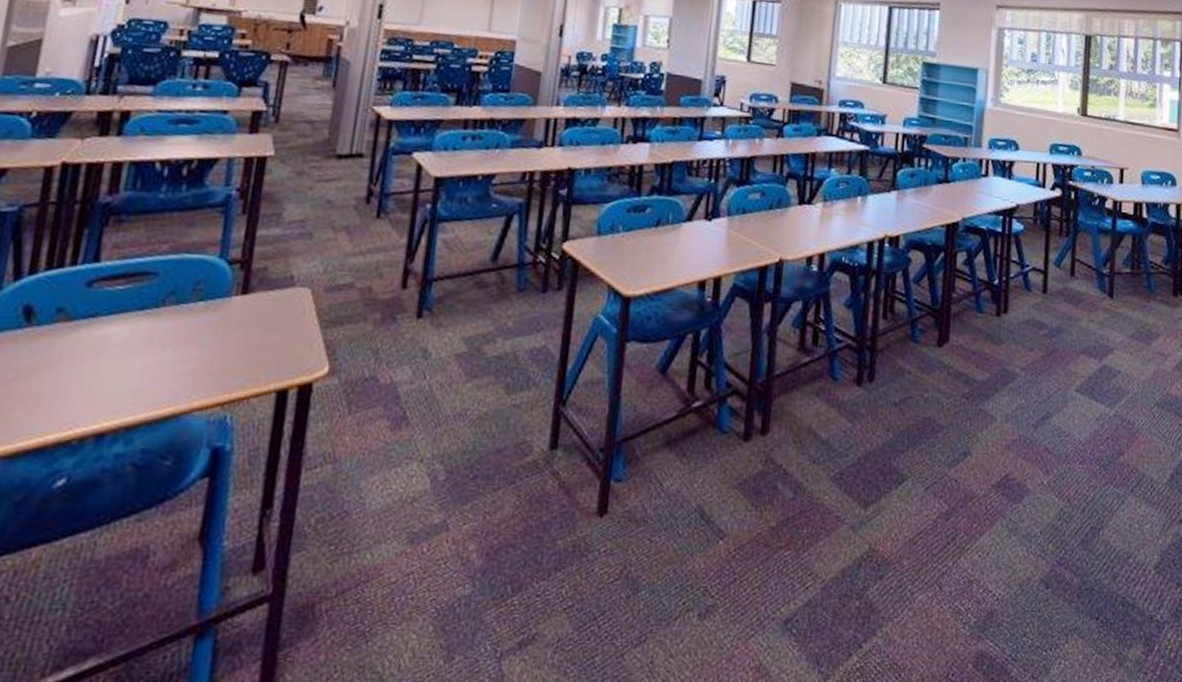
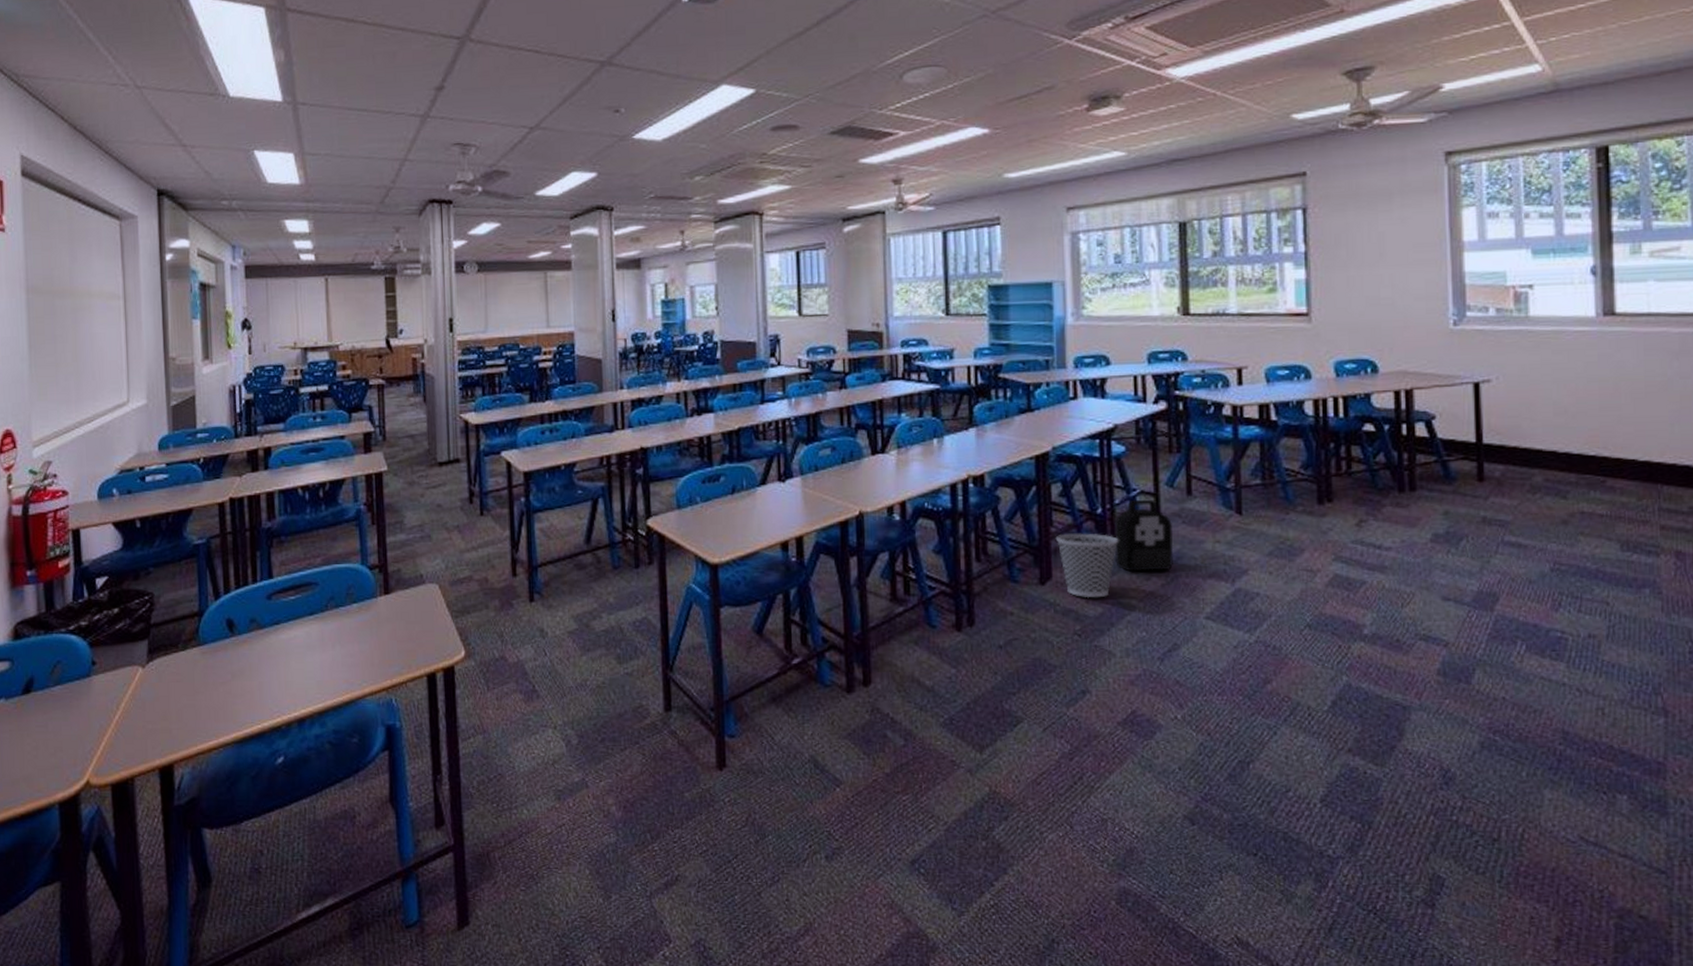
wastebasket: none [956,300,1010,364] -> present [1055,533,1119,598]
backpack: none [1005,275,1056,343] -> present [1114,499,1174,572]

